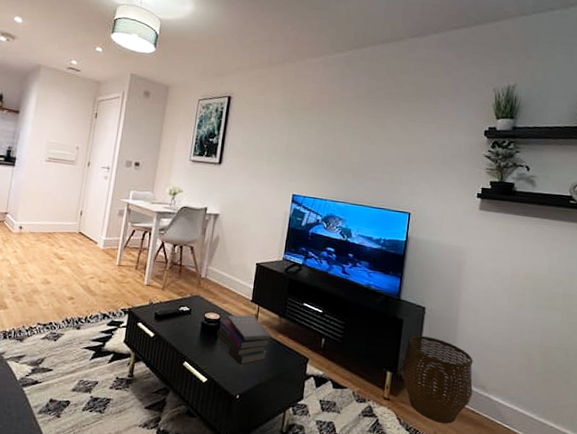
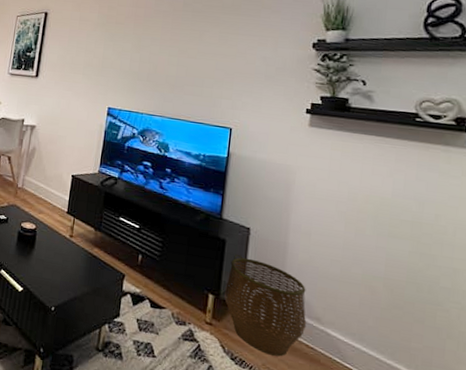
books: present [216,315,272,365] -> none [32,225,88,277]

